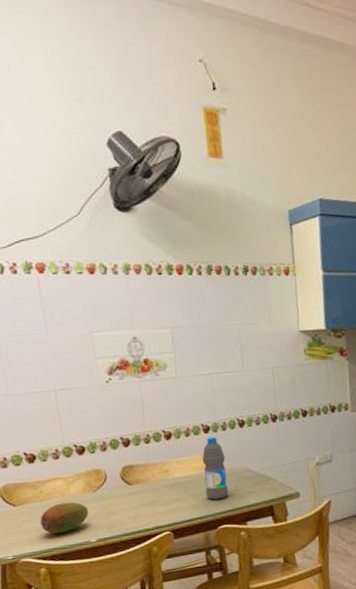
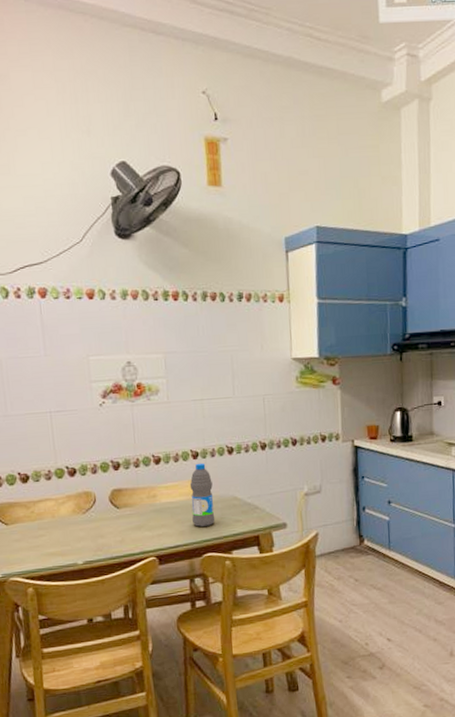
fruit: present [40,501,89,534] -> none [30,523,77,554]

